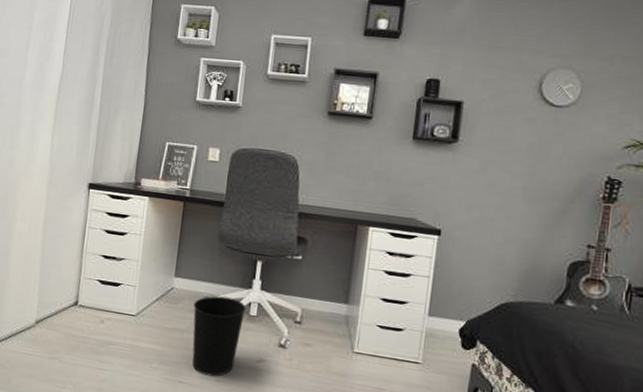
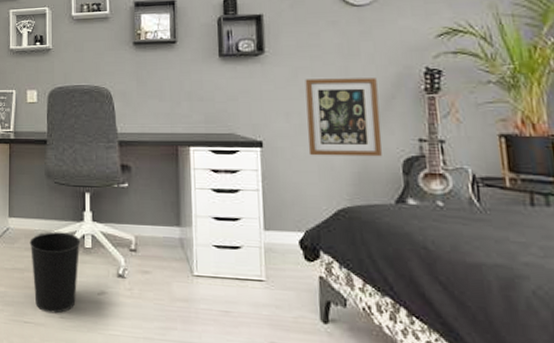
wall art: none [483,173,560,258] -> present [305,78,382,157]

